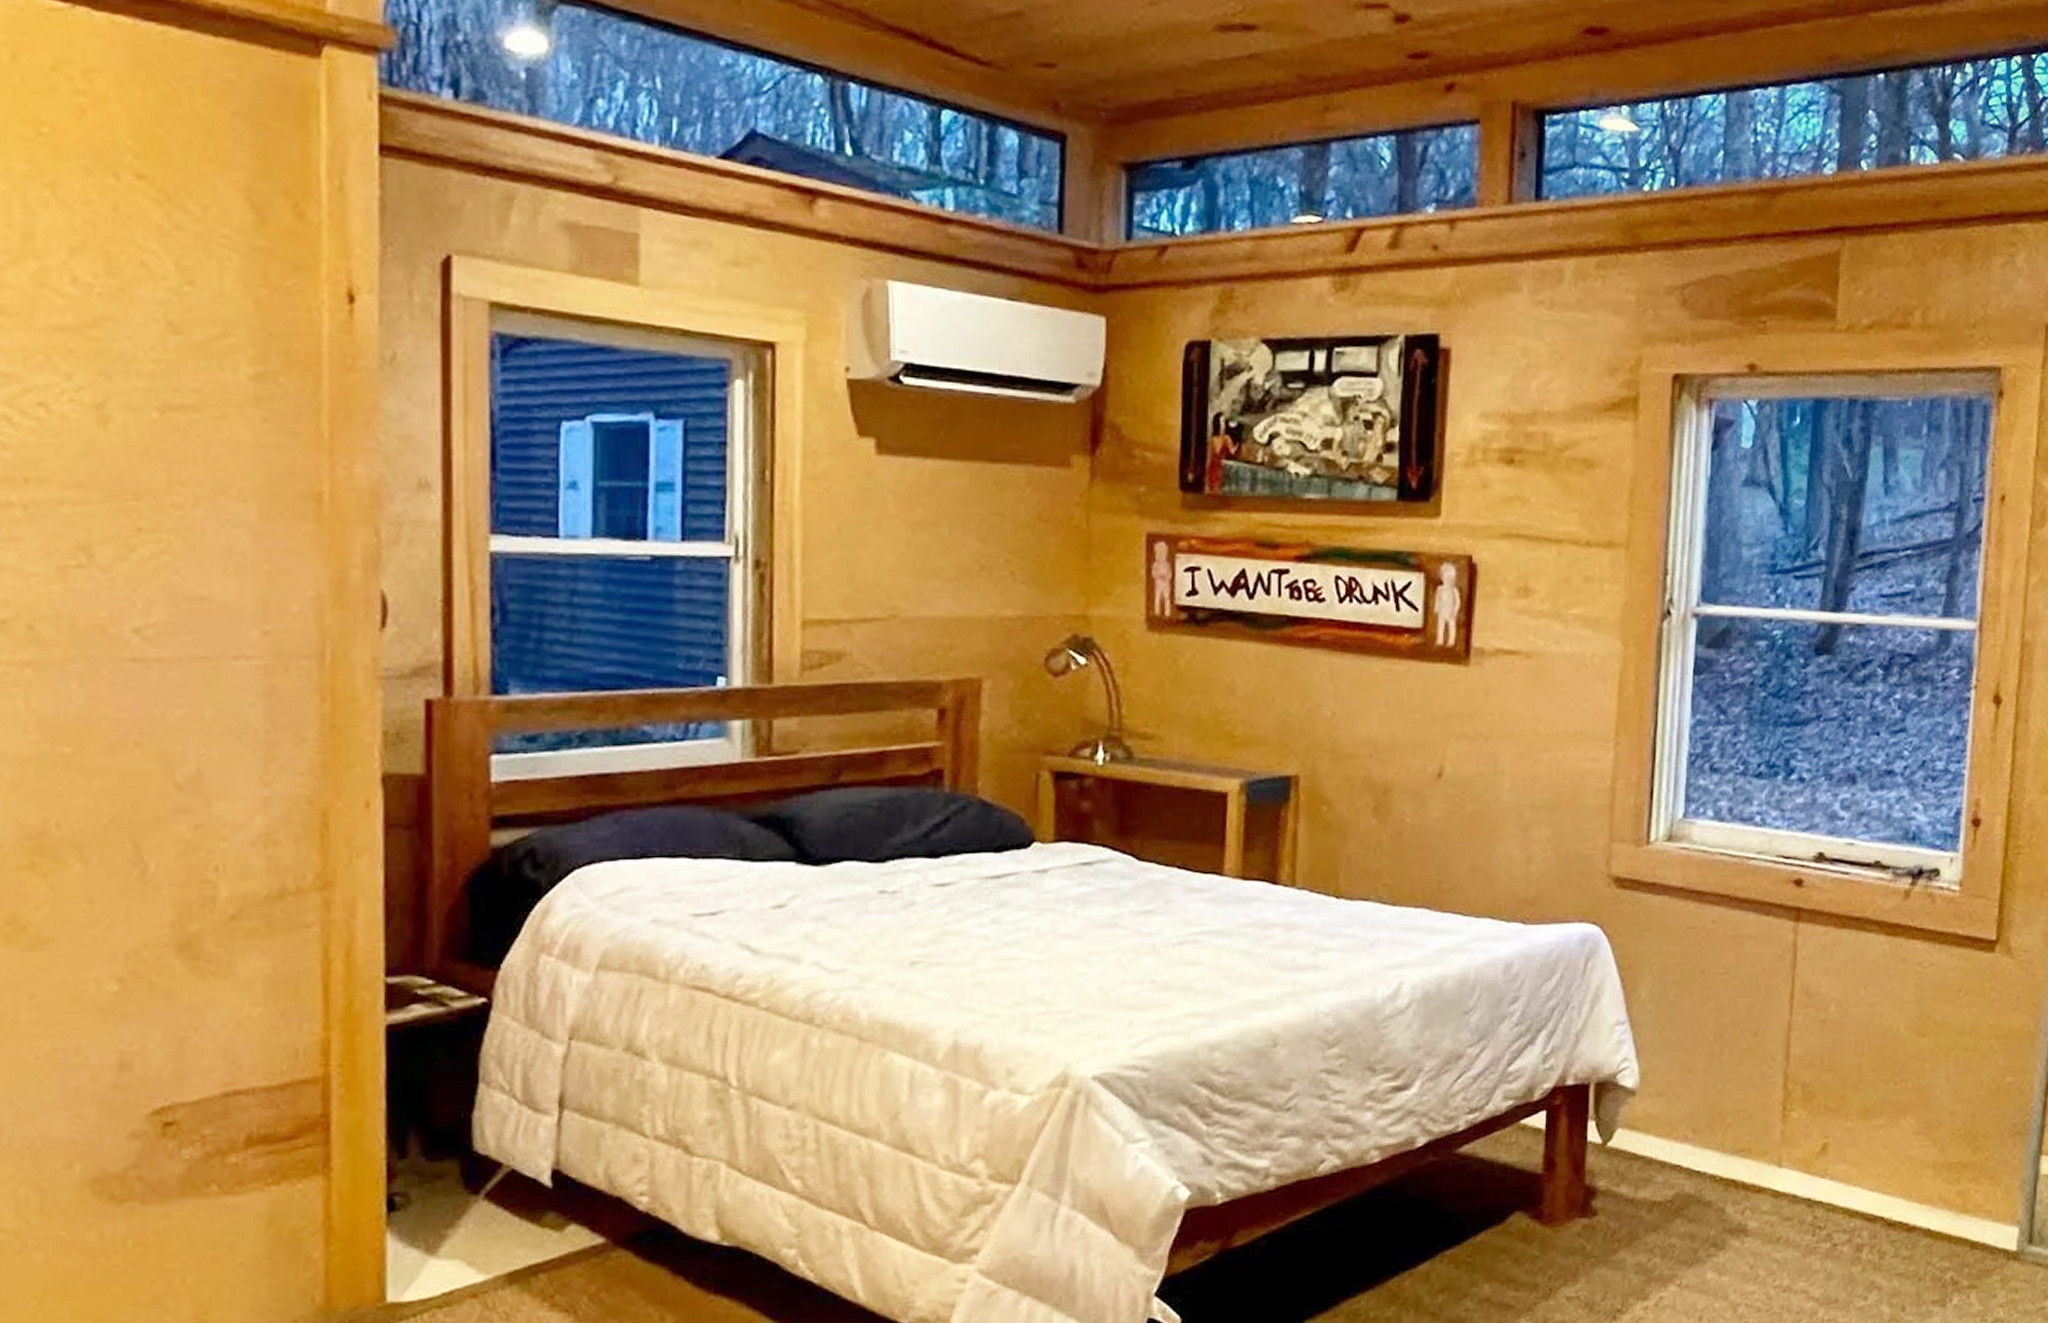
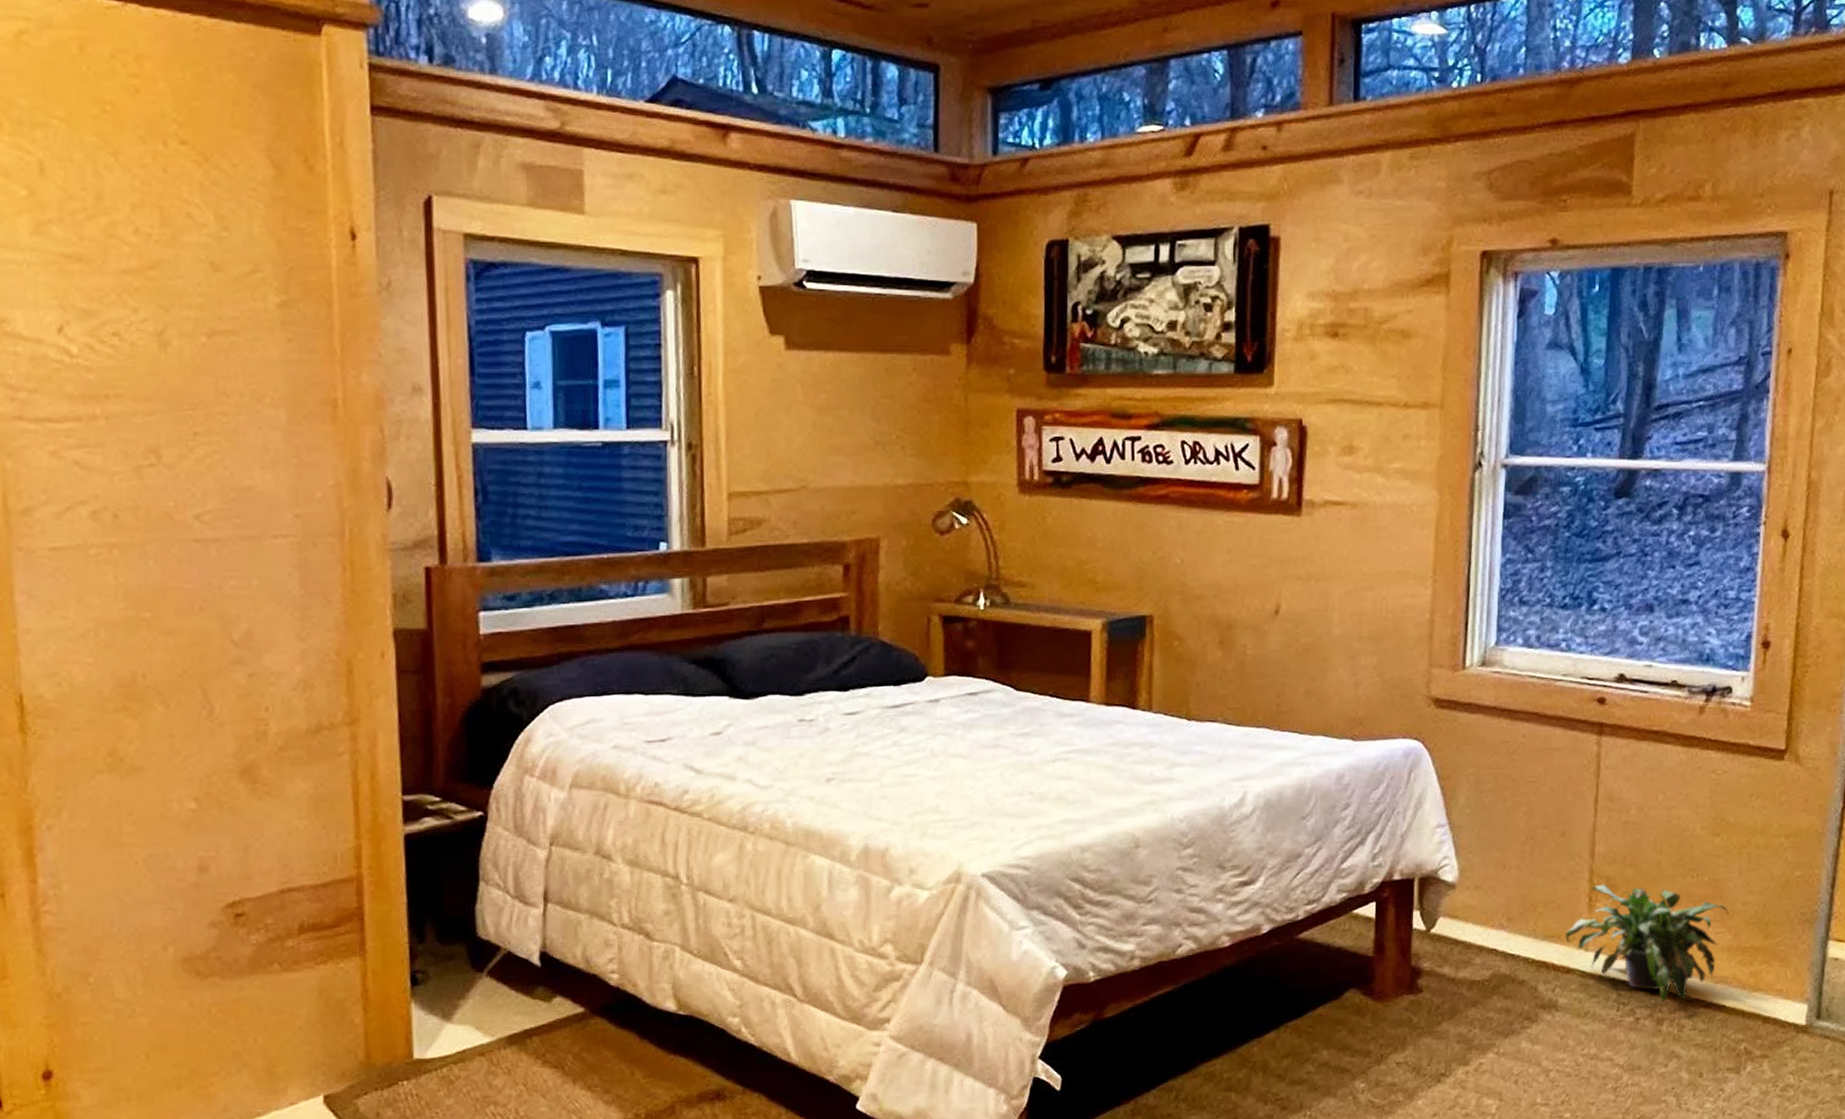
potted plant: none [1757,1091,1935,1226] -> present [1565,884,1729,1002]

